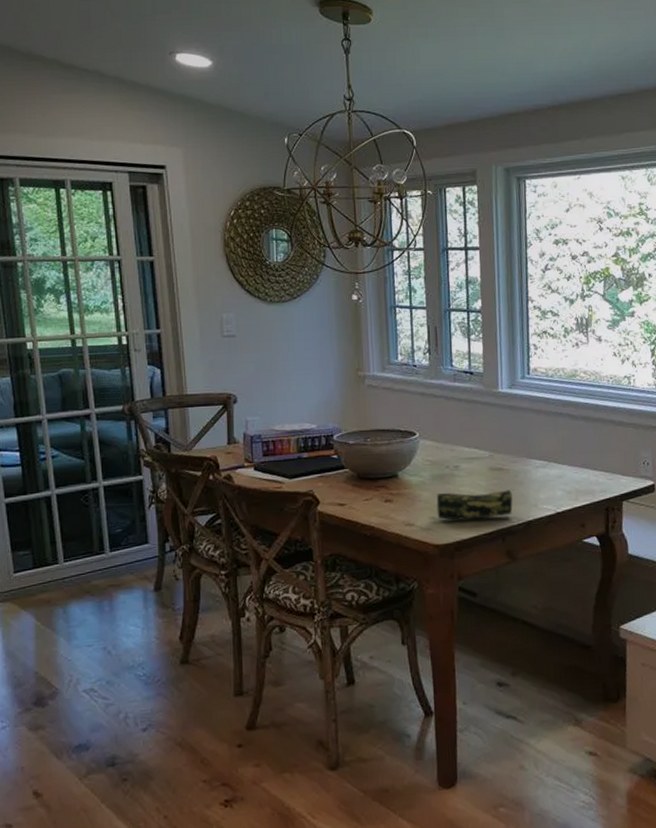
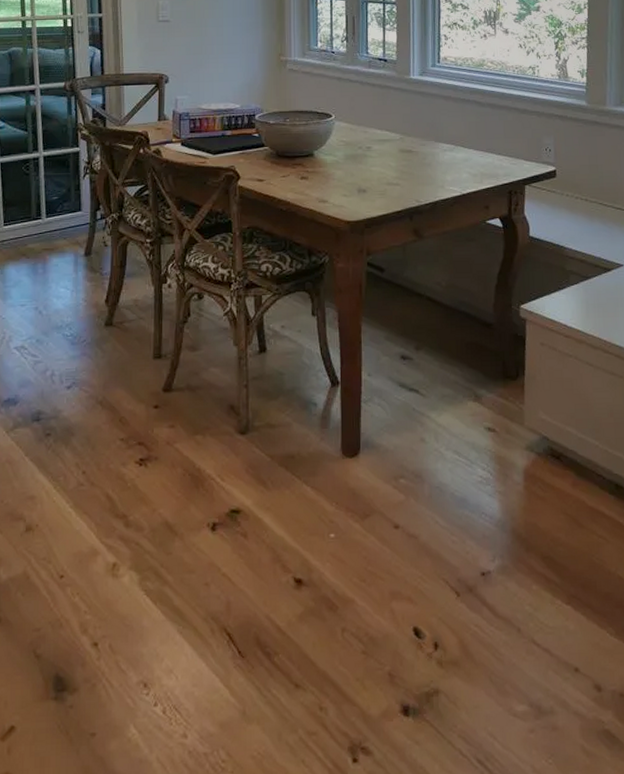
pencil case: present [436,488,514,520] -> none [349,170,423,199]

